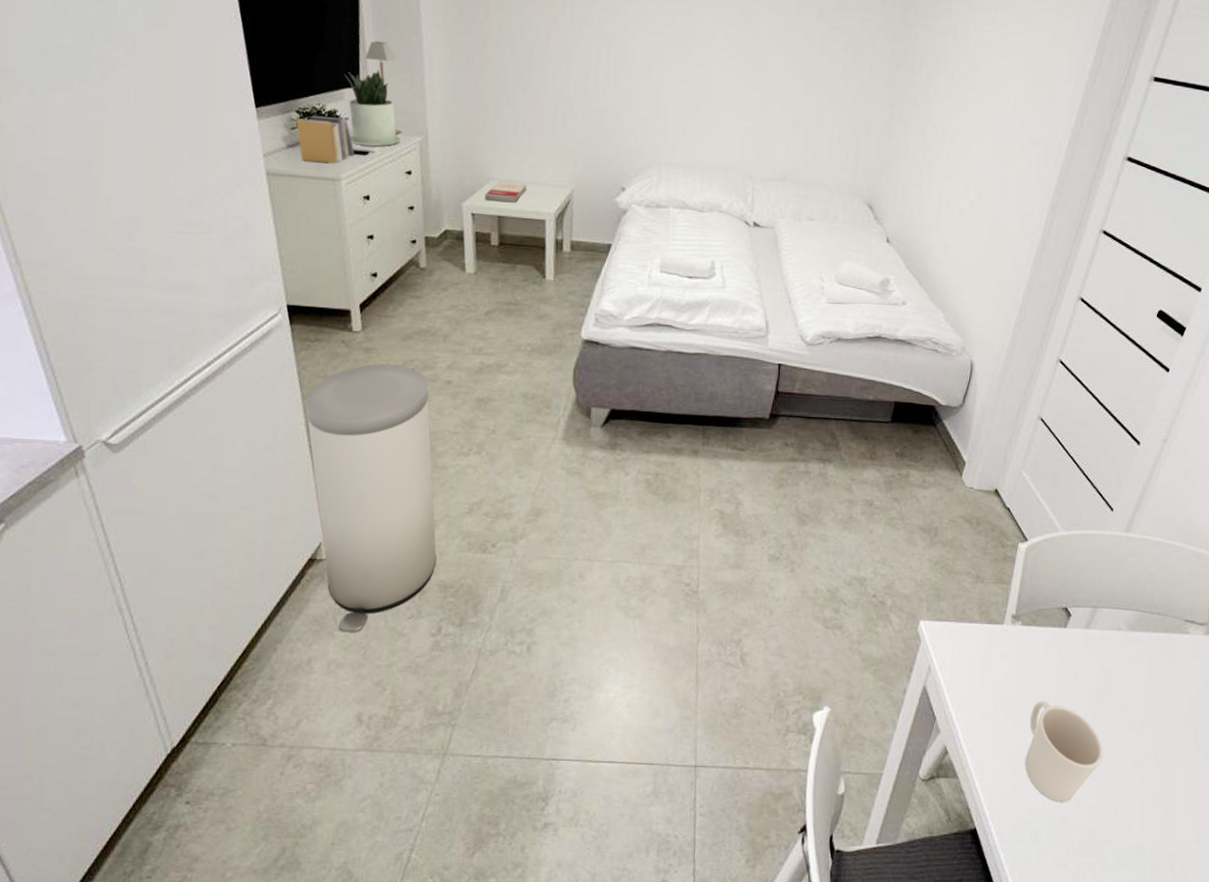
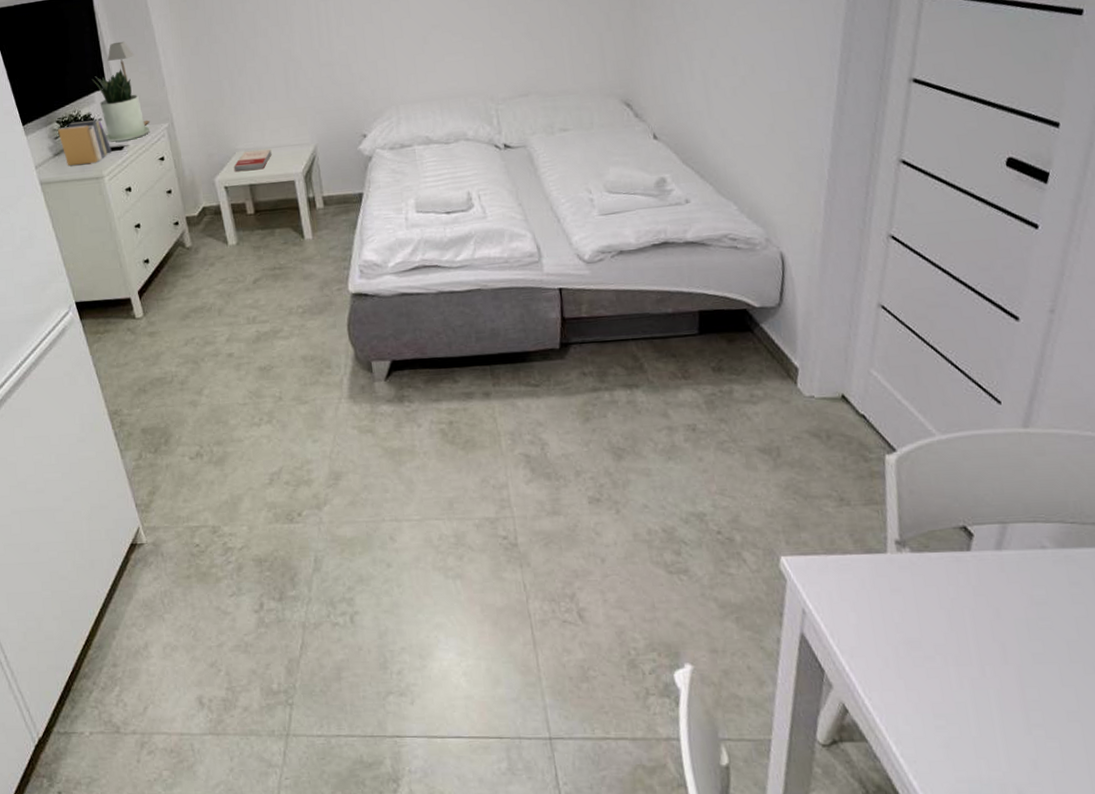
pedal bin: present [305,364,437,633] -> none [104,344,248,615]
mug: present [1025,701,1104,802] -> none [945,642,1058,767]

